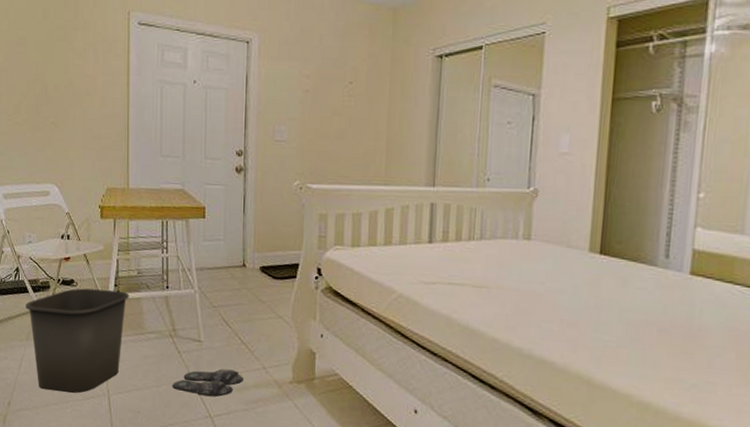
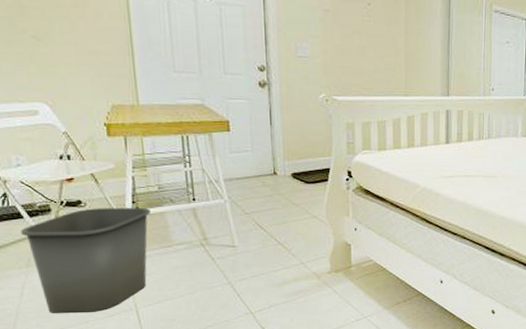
slippers: present [172,368,243,397] -> none [208,268,282,296]

